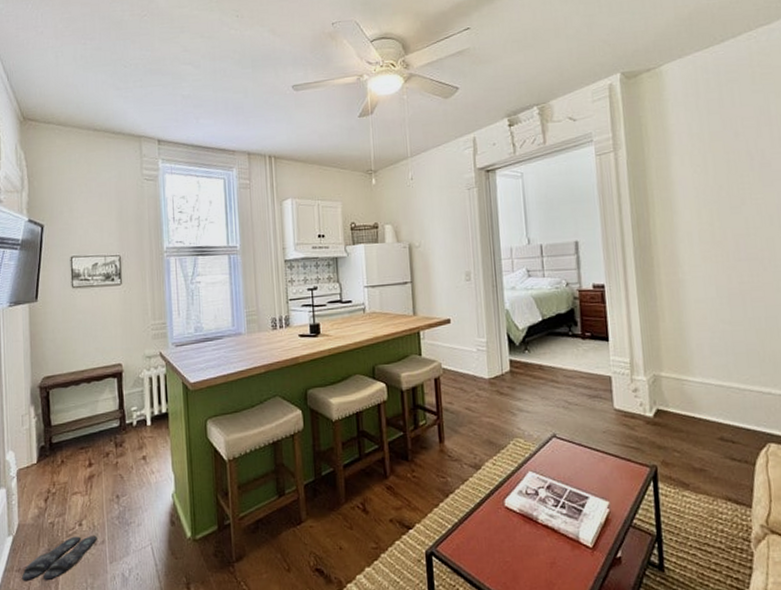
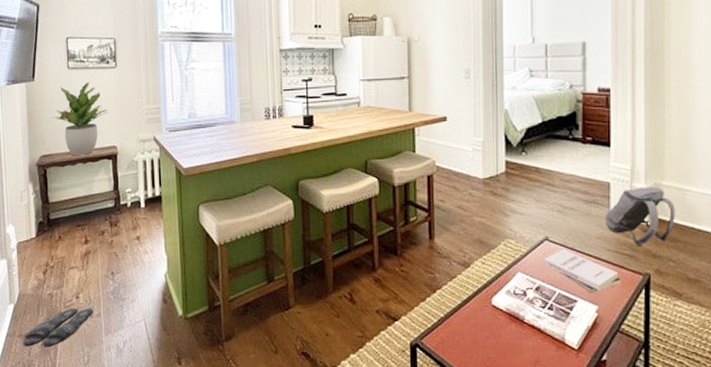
potted plant: none [55,299,115,376] -> present [52,81,110,156]
books: none [552,445,630,489] -> present [543,249,622,293]
backpack: none [608,378,676,439] -> present [604,187,675,247]

